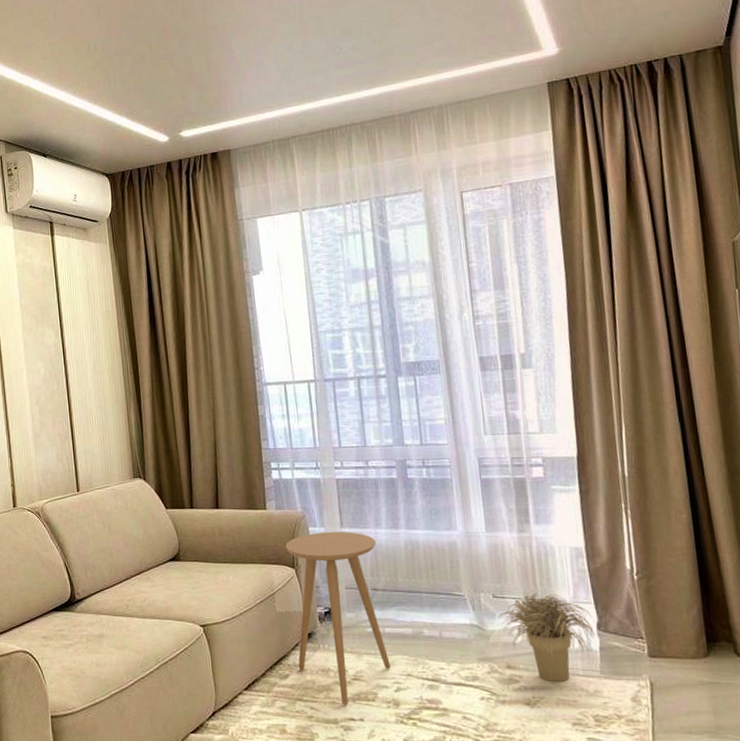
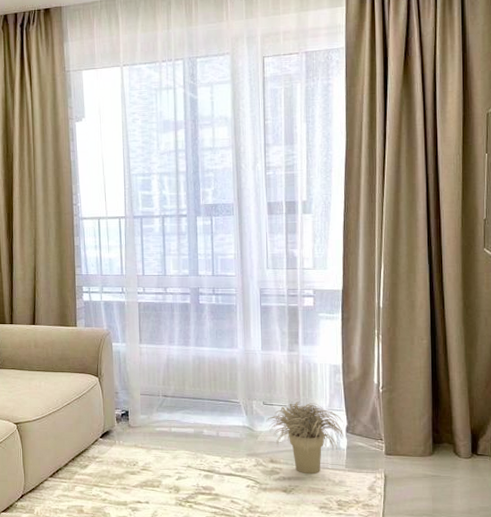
side table: present [285,532,391,705] -> none [91,347,174,491]

